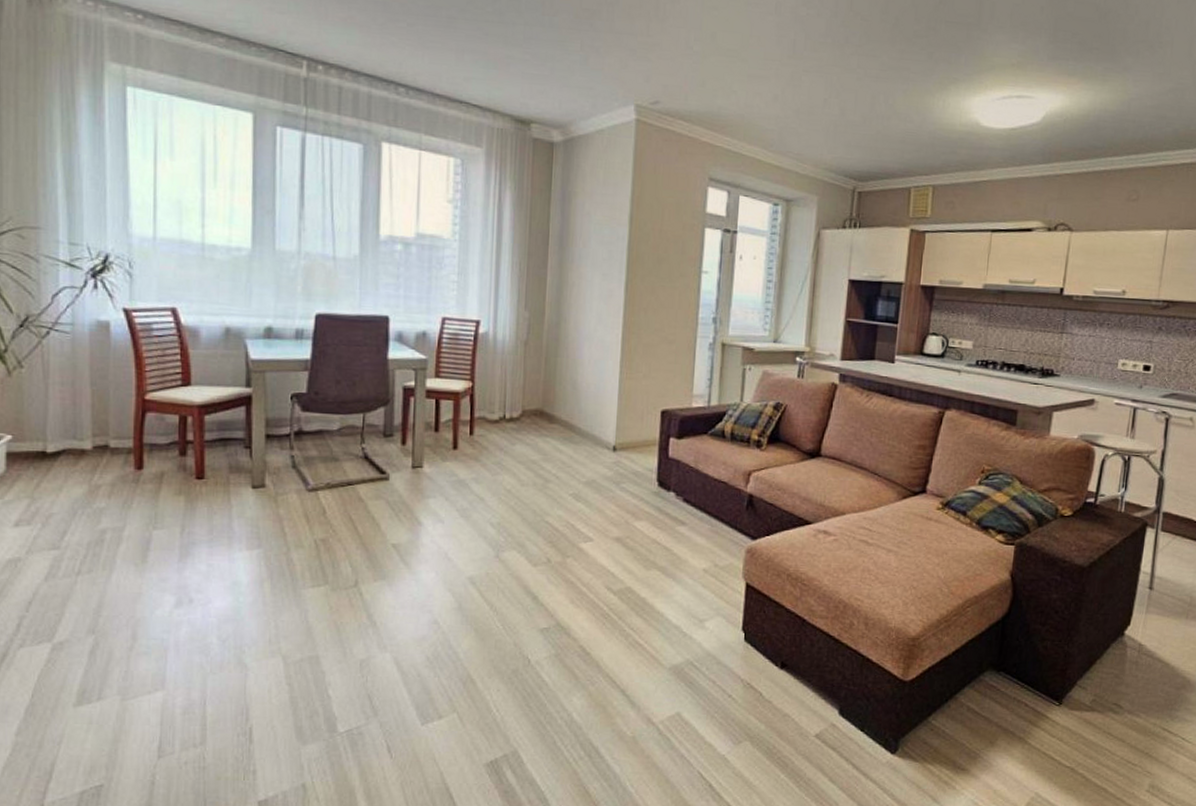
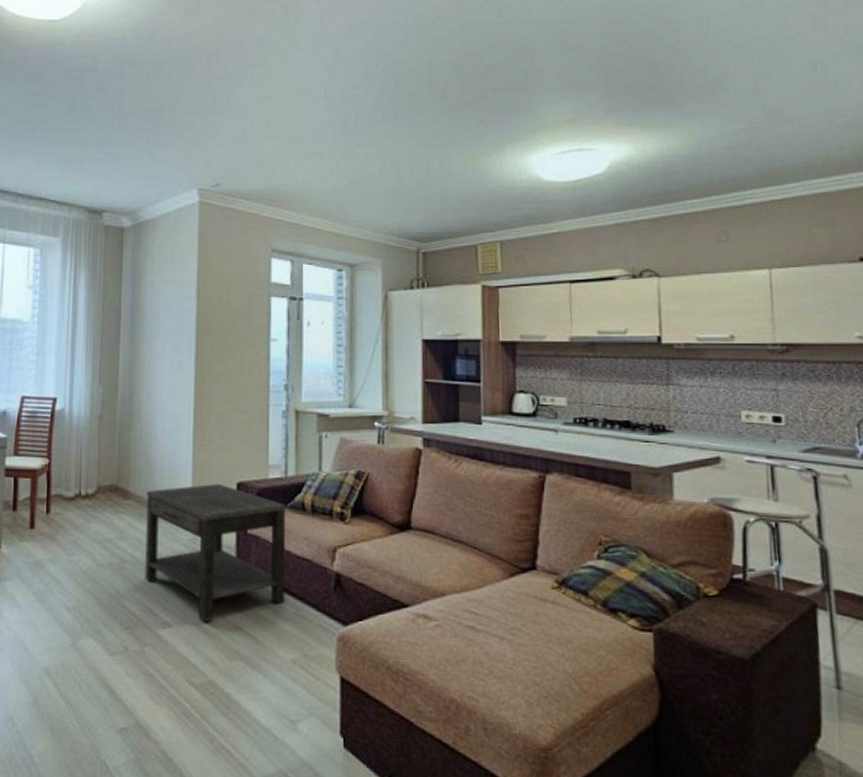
side table: none [568,410,707,536] -> present [145,483,286,621]

